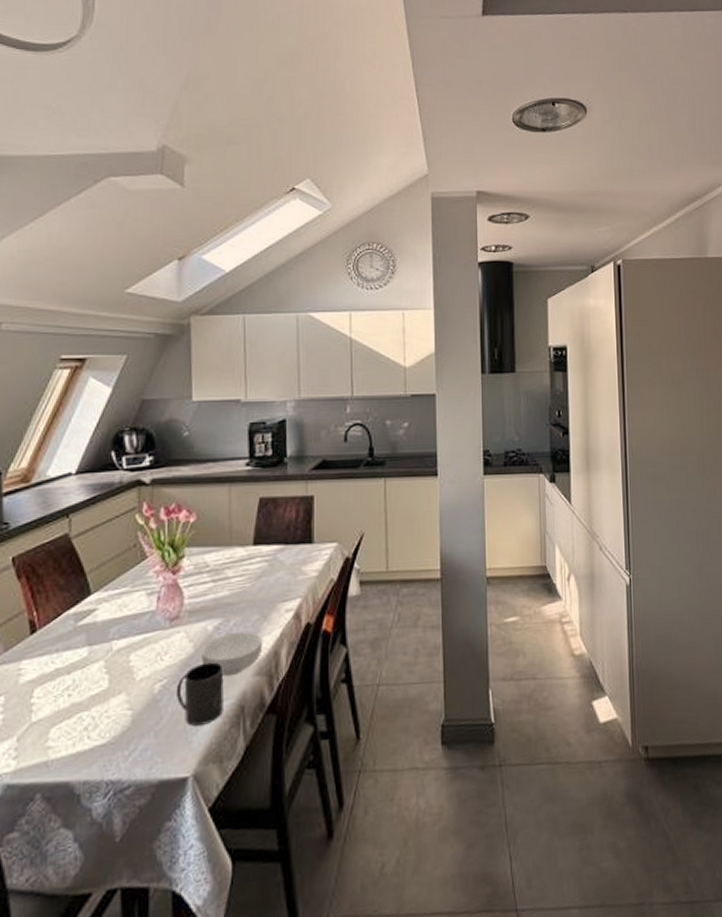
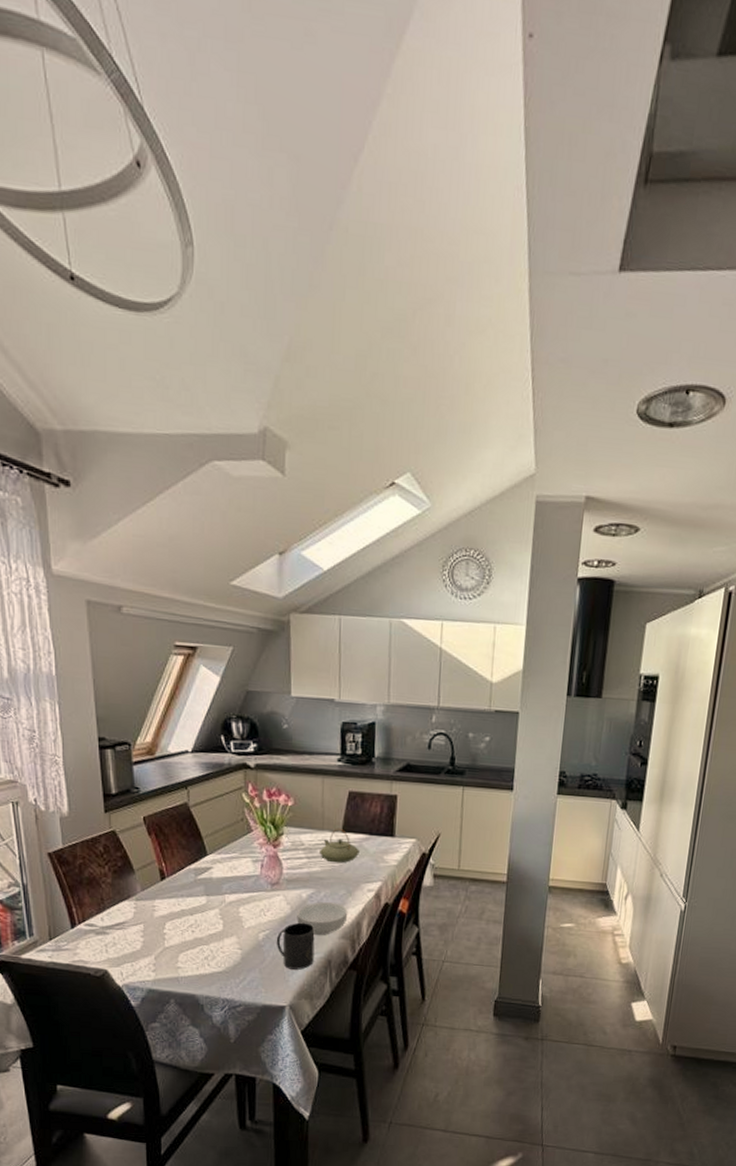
teapot: none [226,541,274,583] -> present [318,828,359,863]

